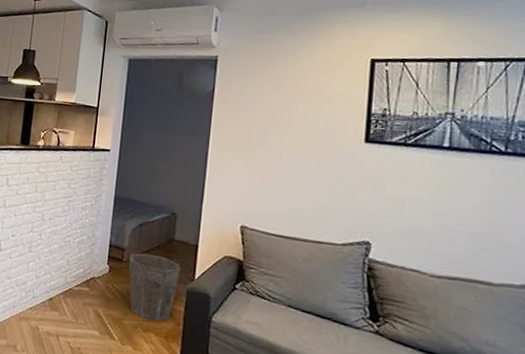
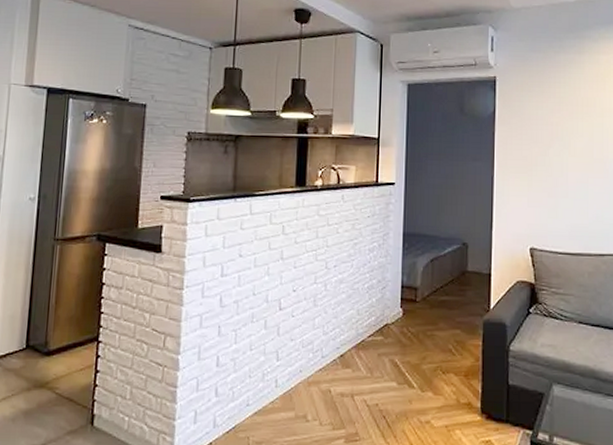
waste bin: present [128,253,182,322] -> none [423,290,477,361]

